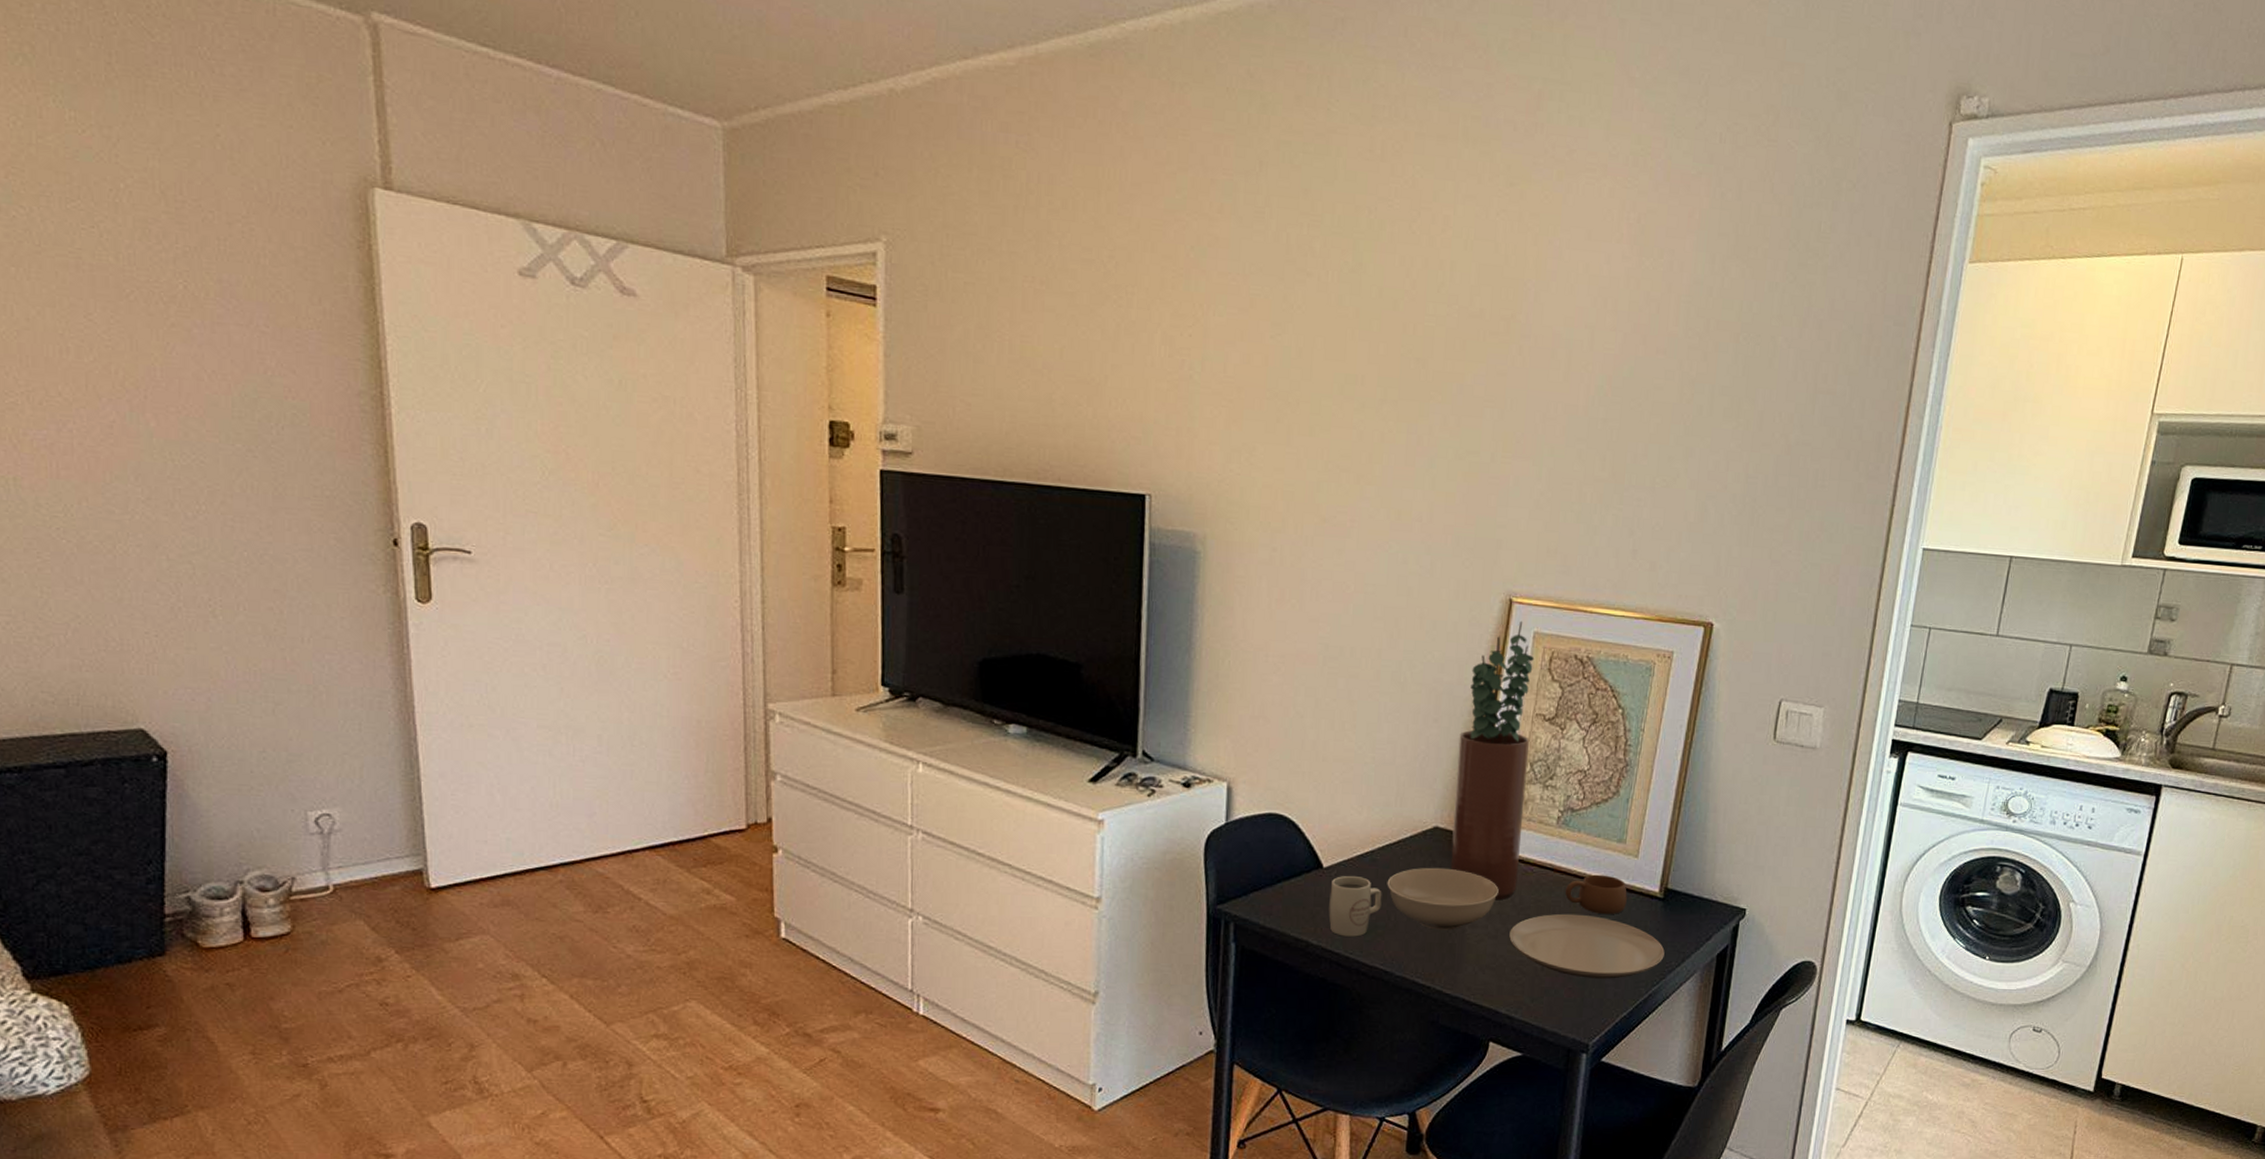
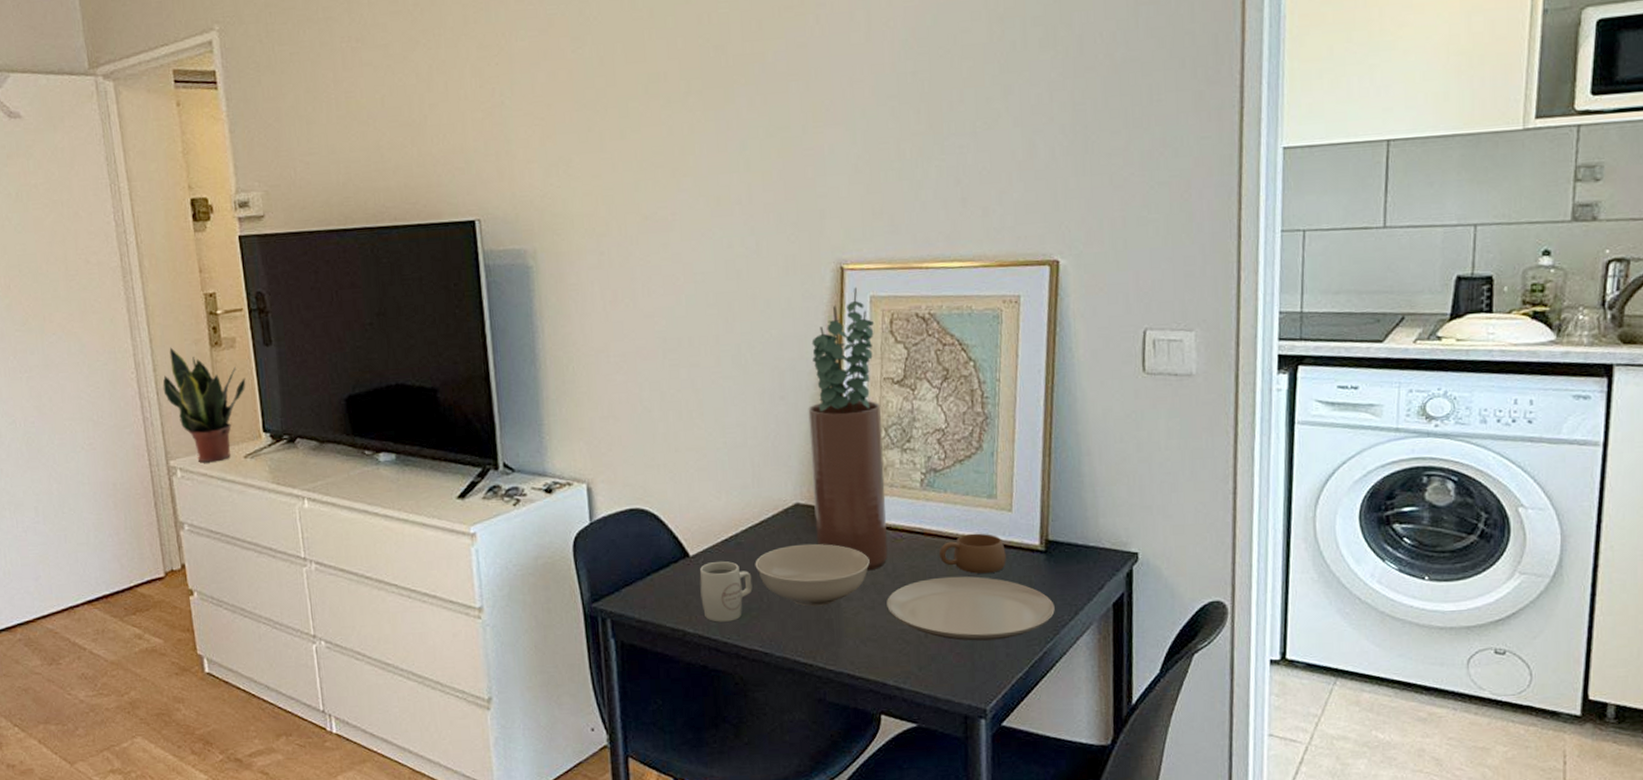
potted plant: none [770,579,869,711] -> present [162,347,246,463]

